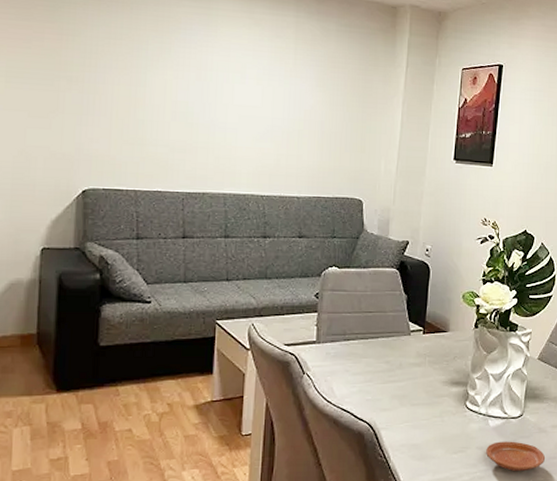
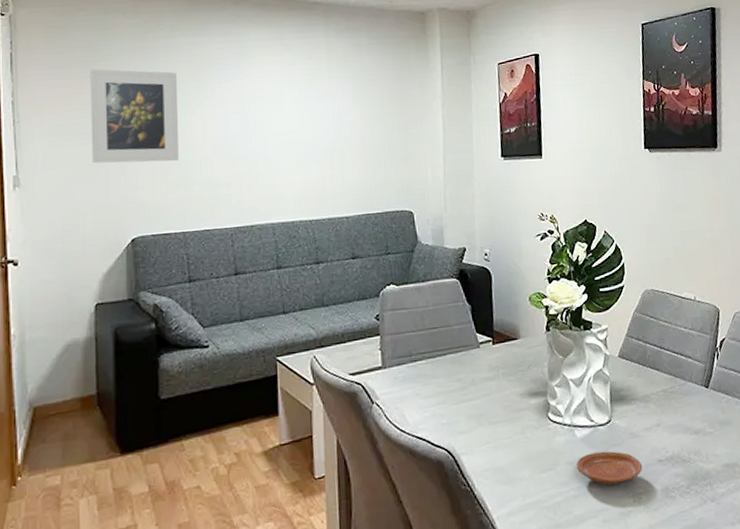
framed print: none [48,14,142,120] -> present [90,69,179,164]

